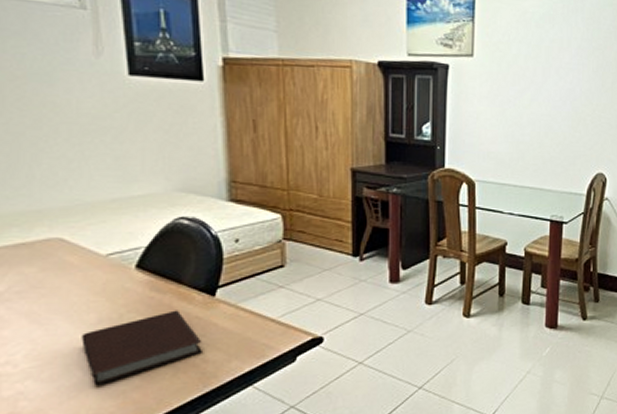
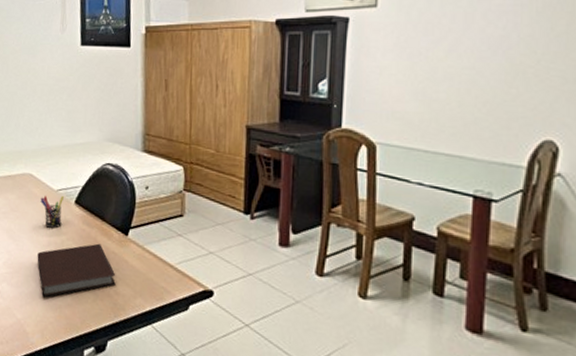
pen holder: none [80,262,120,302] -> present [40,196,65,228]

